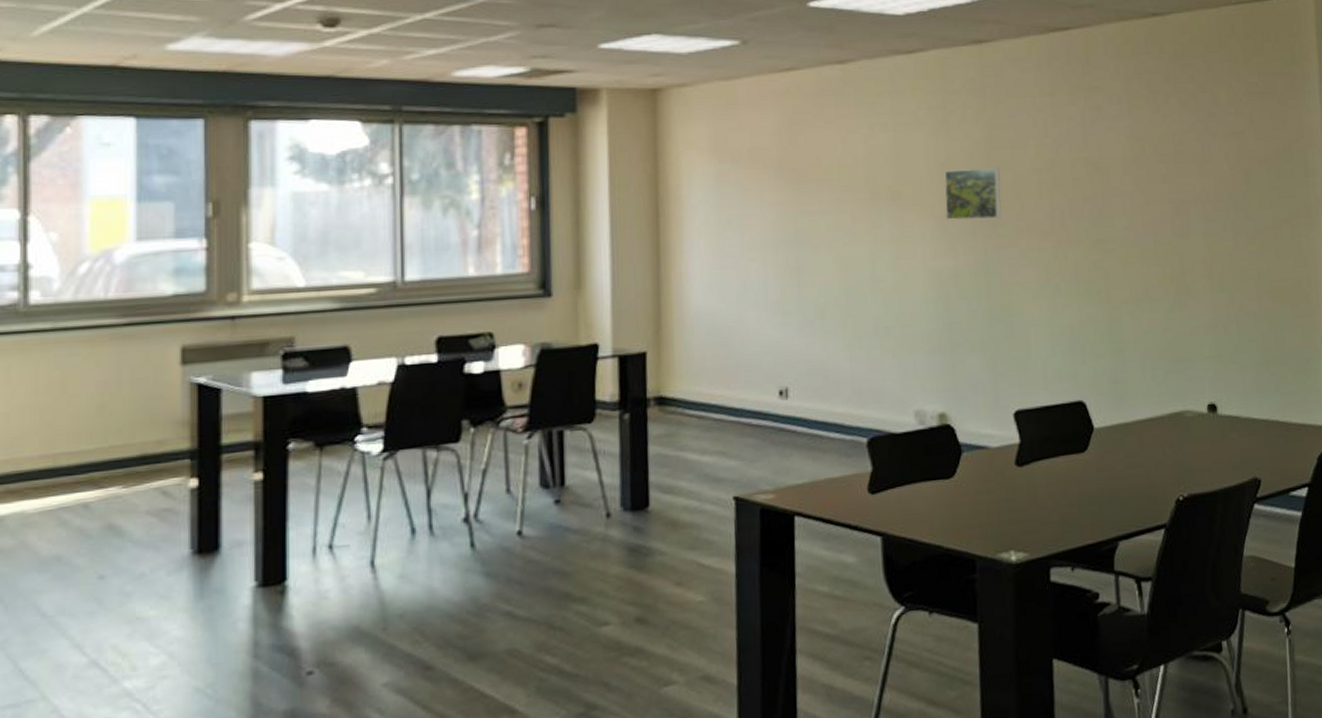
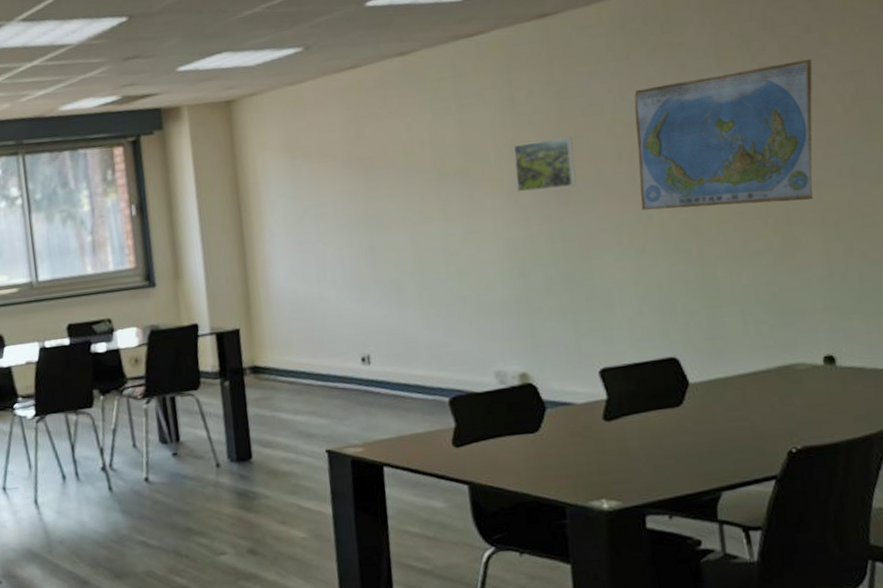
world map: none [1056,116,1205,251] -> present [634,59,813,210]

